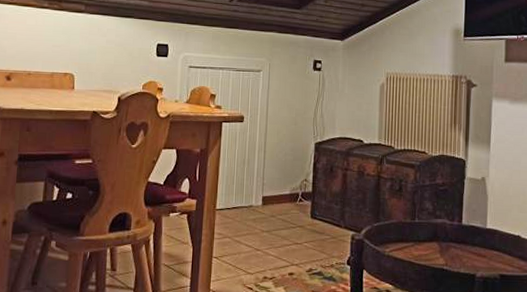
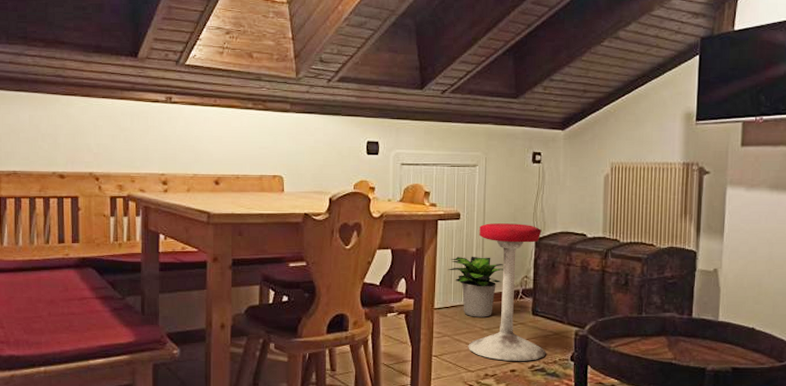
potted plant: none [230,158,284,220] -> present [448,256,503,317]
stool: none [248,127,324,265] -> present [468,223,546,362]

